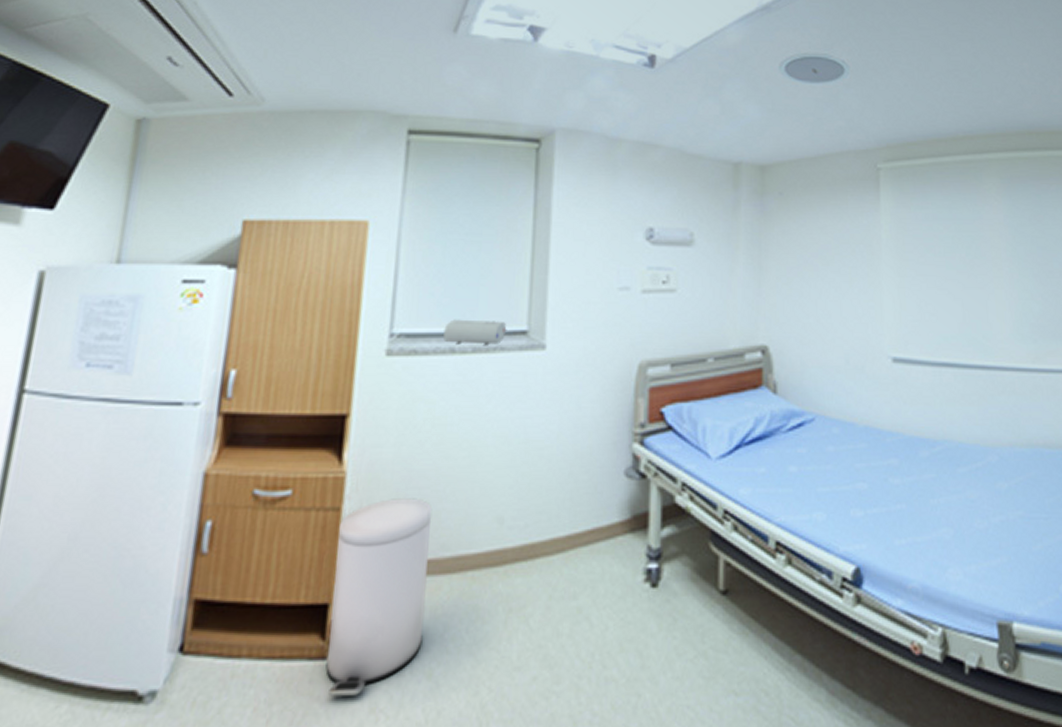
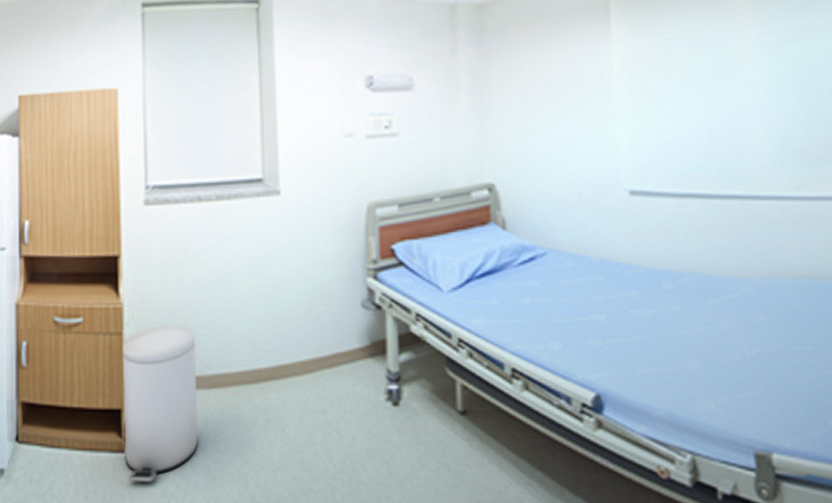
humidifier: present [443,319,507,346] -> none [190,170,245,194]

